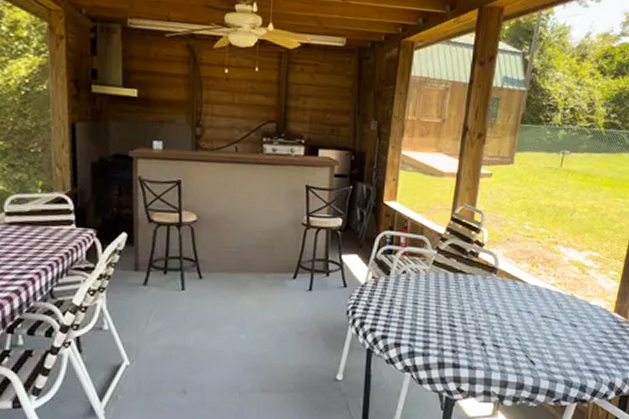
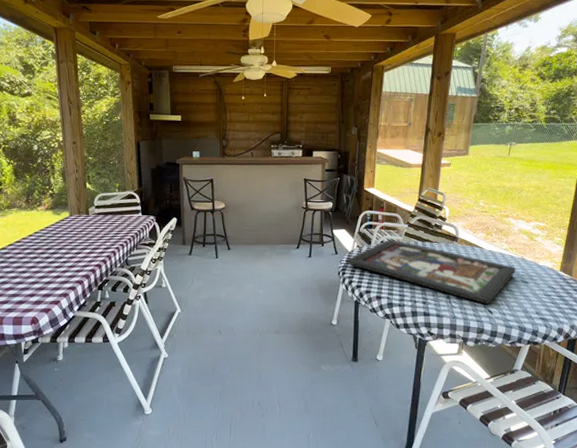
board game: none [358,268,564,353] -> present [346,239,516,304]

